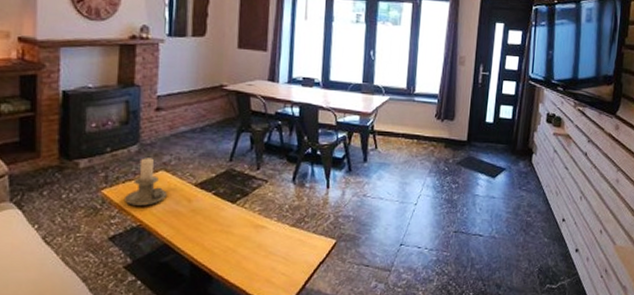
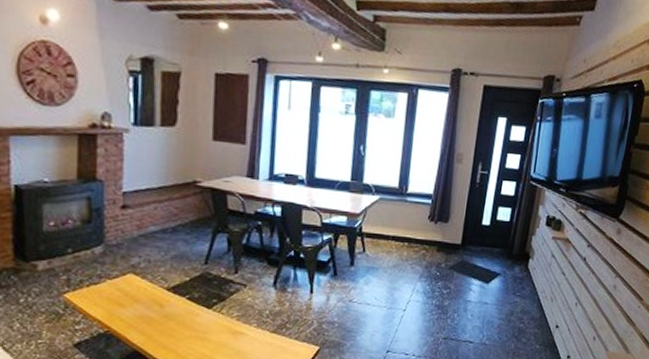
candle holder: present [123,158,167,206] -> none [88,260,136,311]

